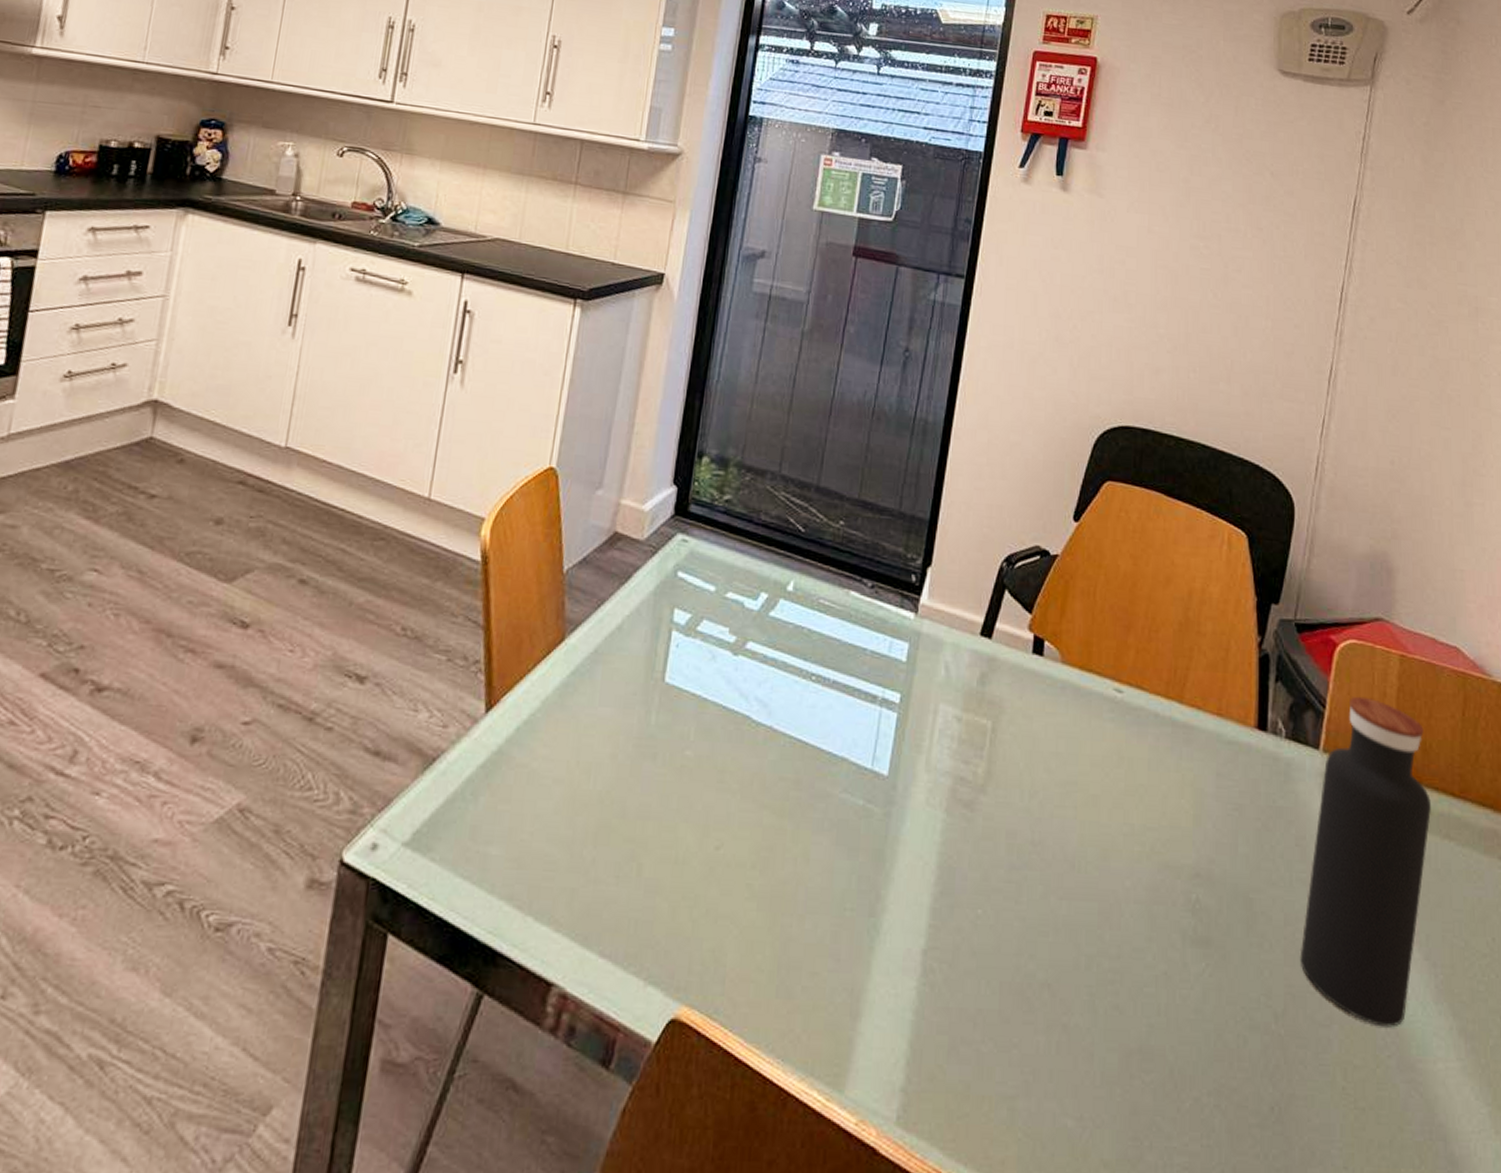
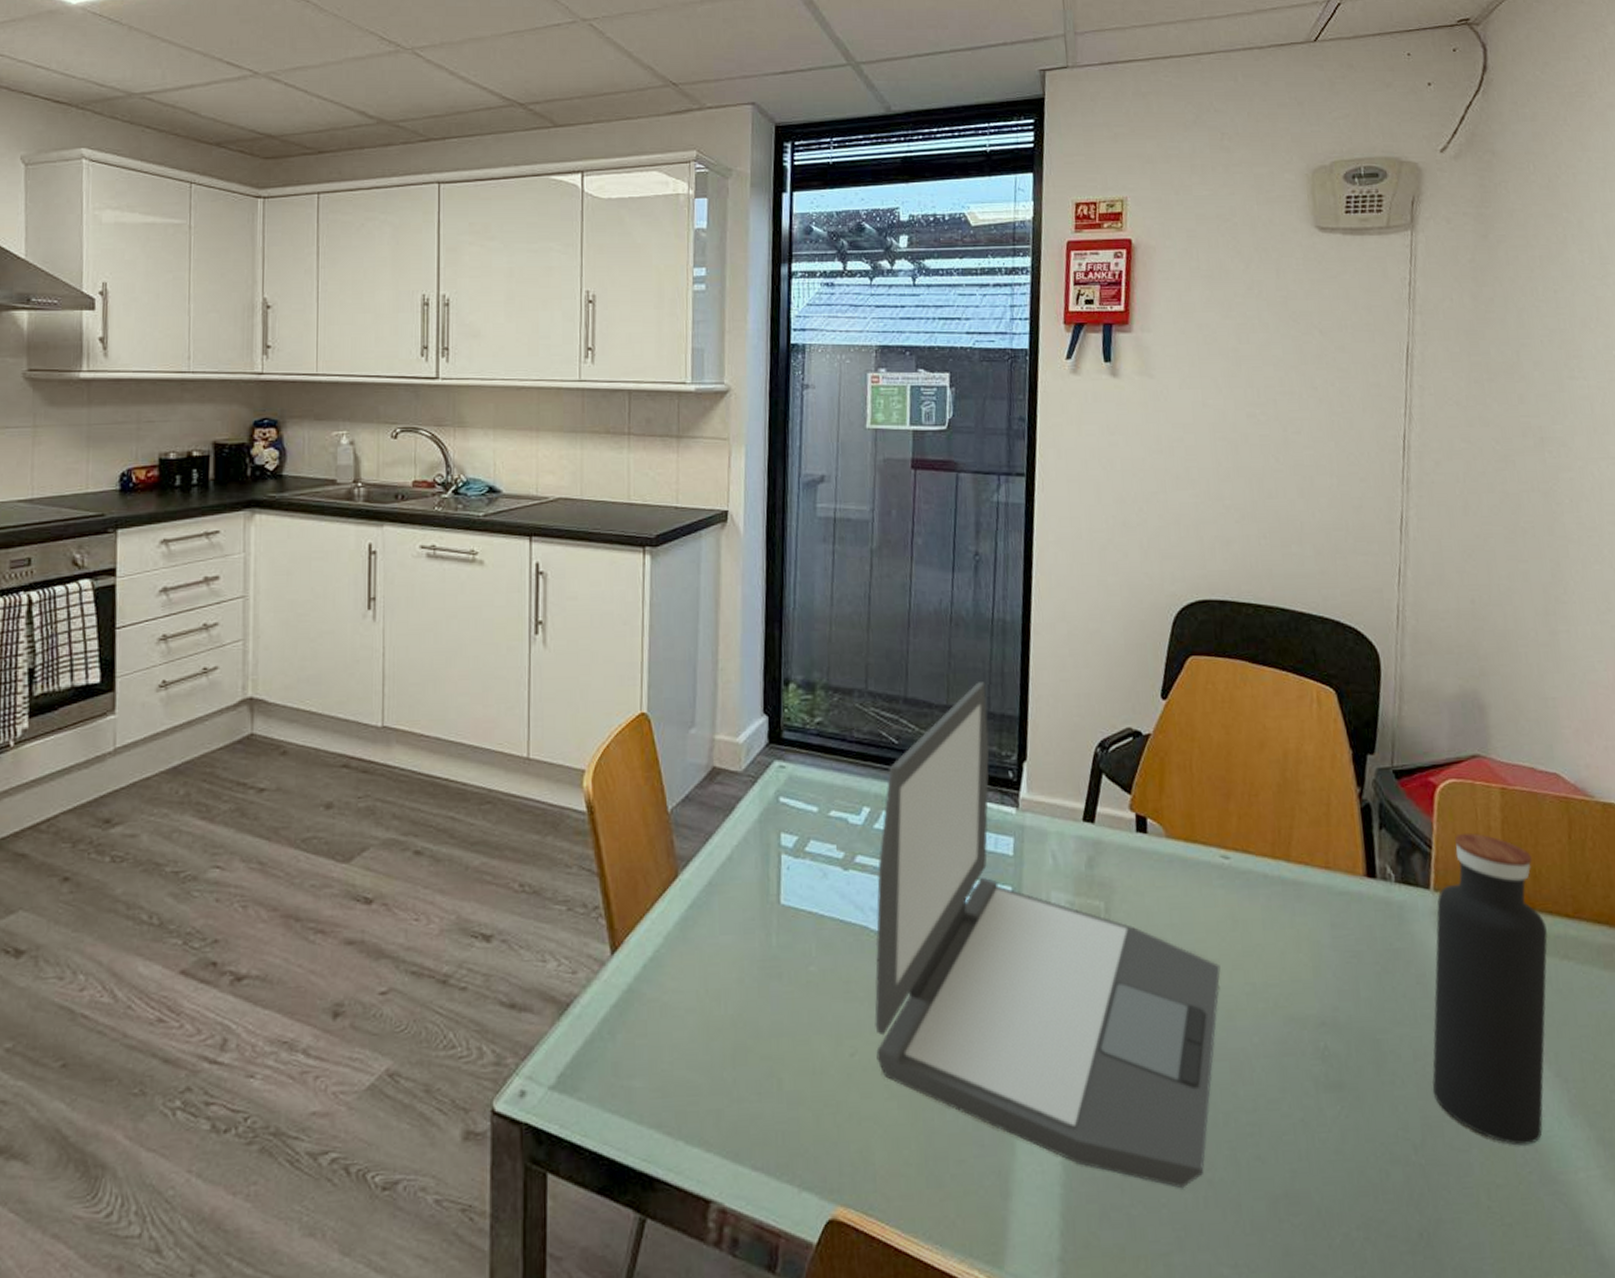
laptop: none [741,480,1101,1029] -> present [874,682,1221,1188]

